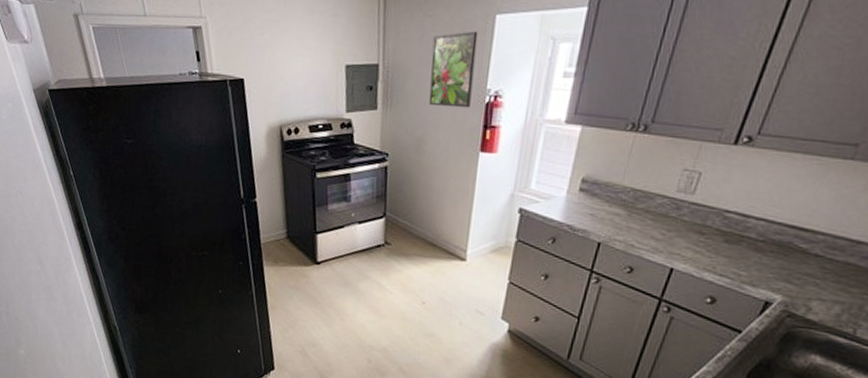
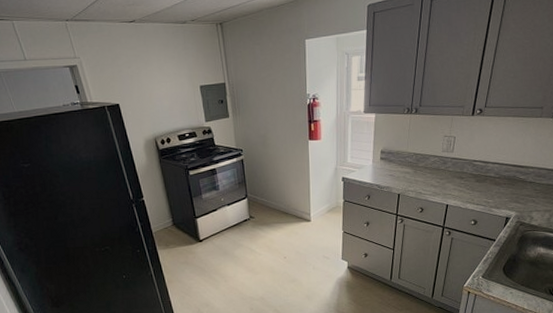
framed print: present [428,31,478,108] -> none [263,52,297,111]

